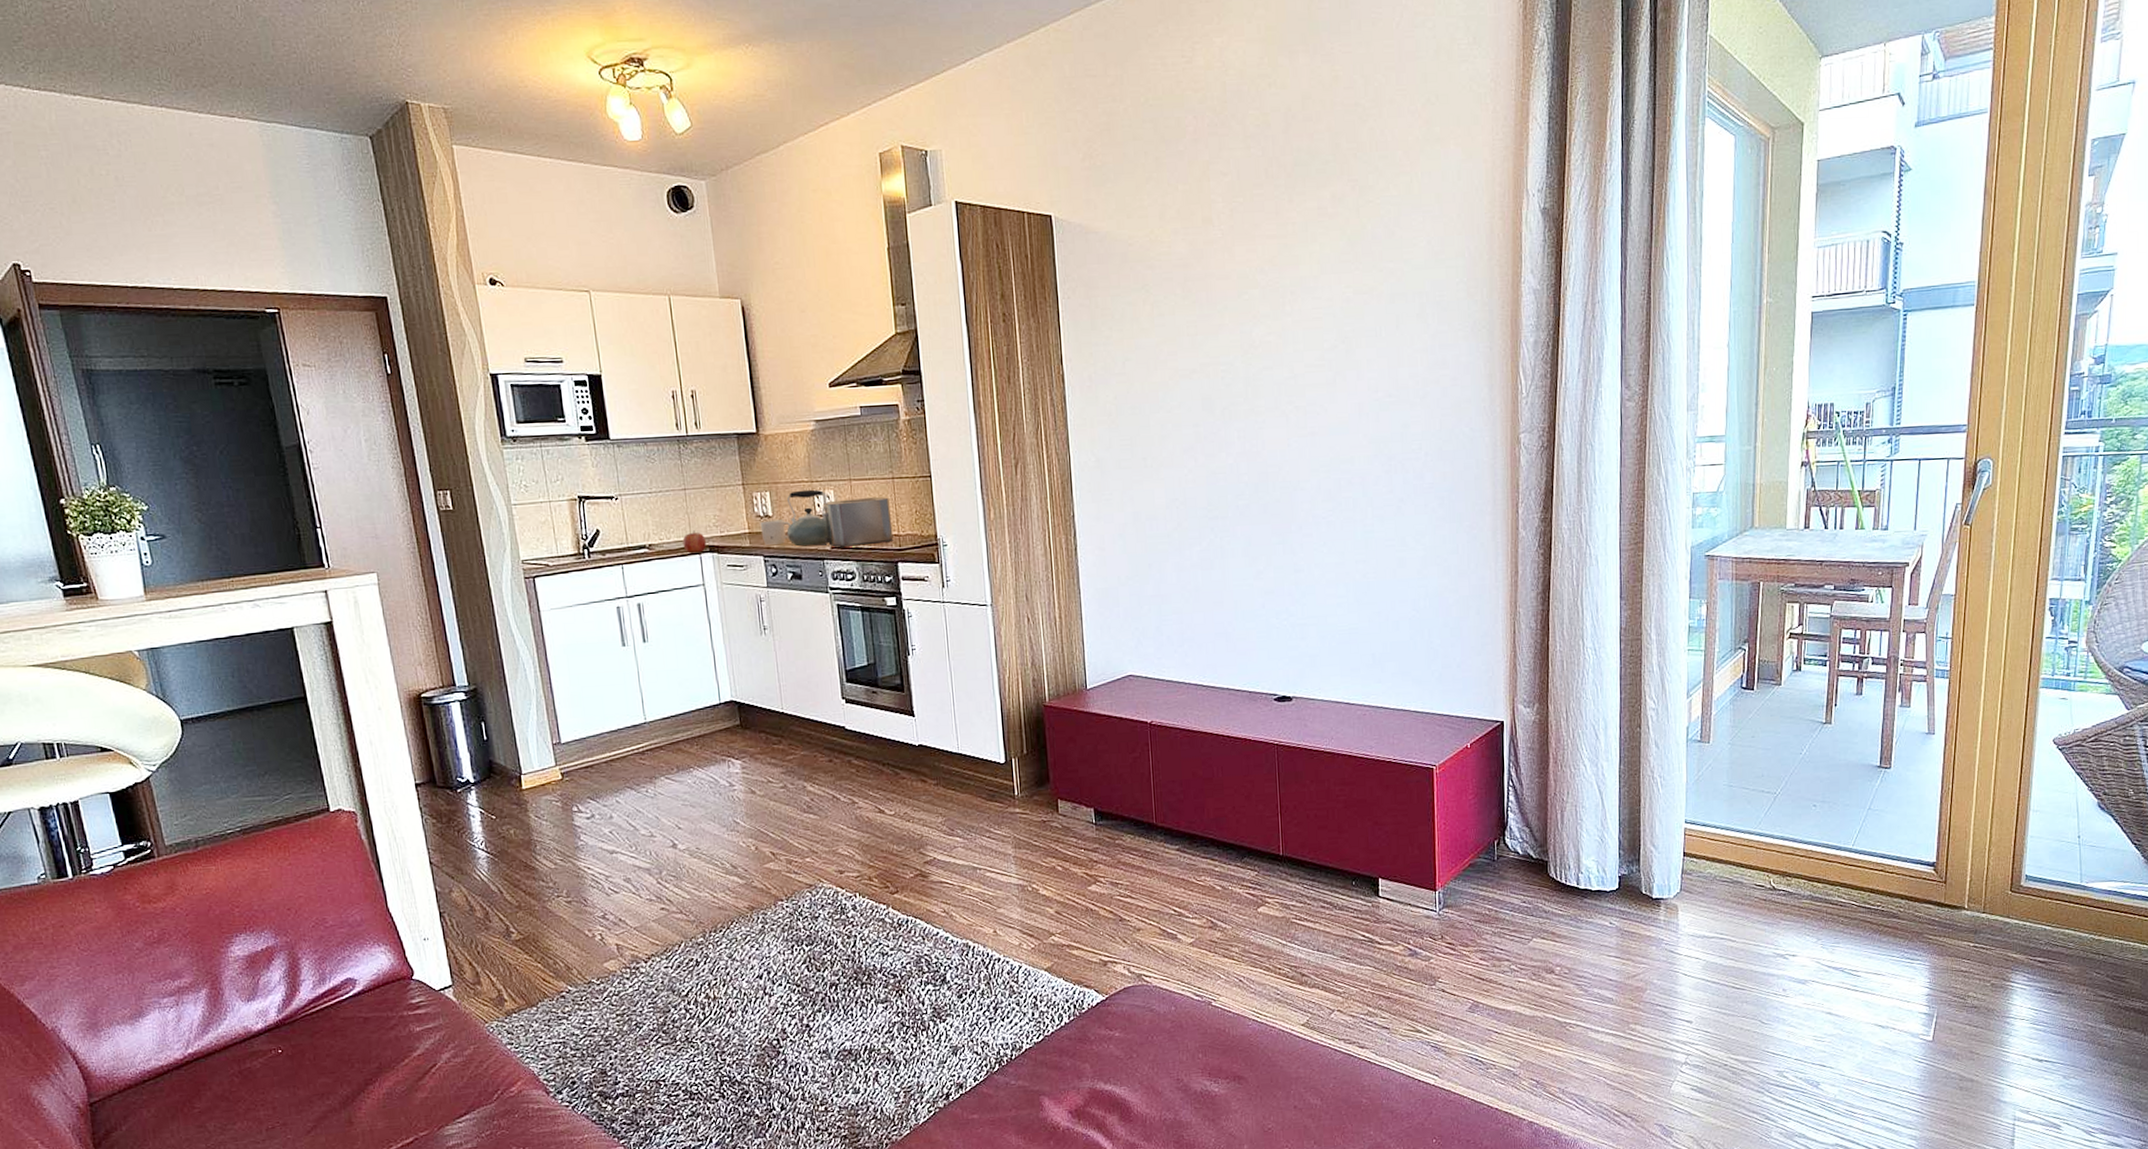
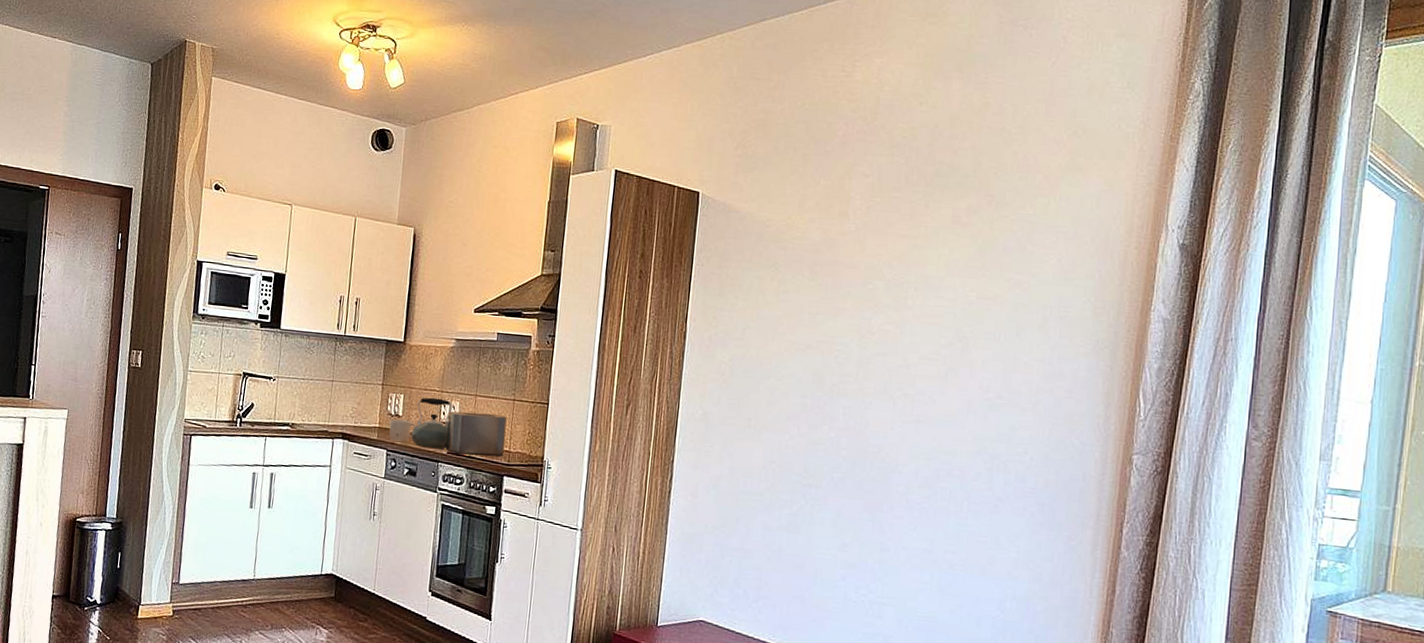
fruit: present [682,530,707,554] -> none [320,417,342,438]

